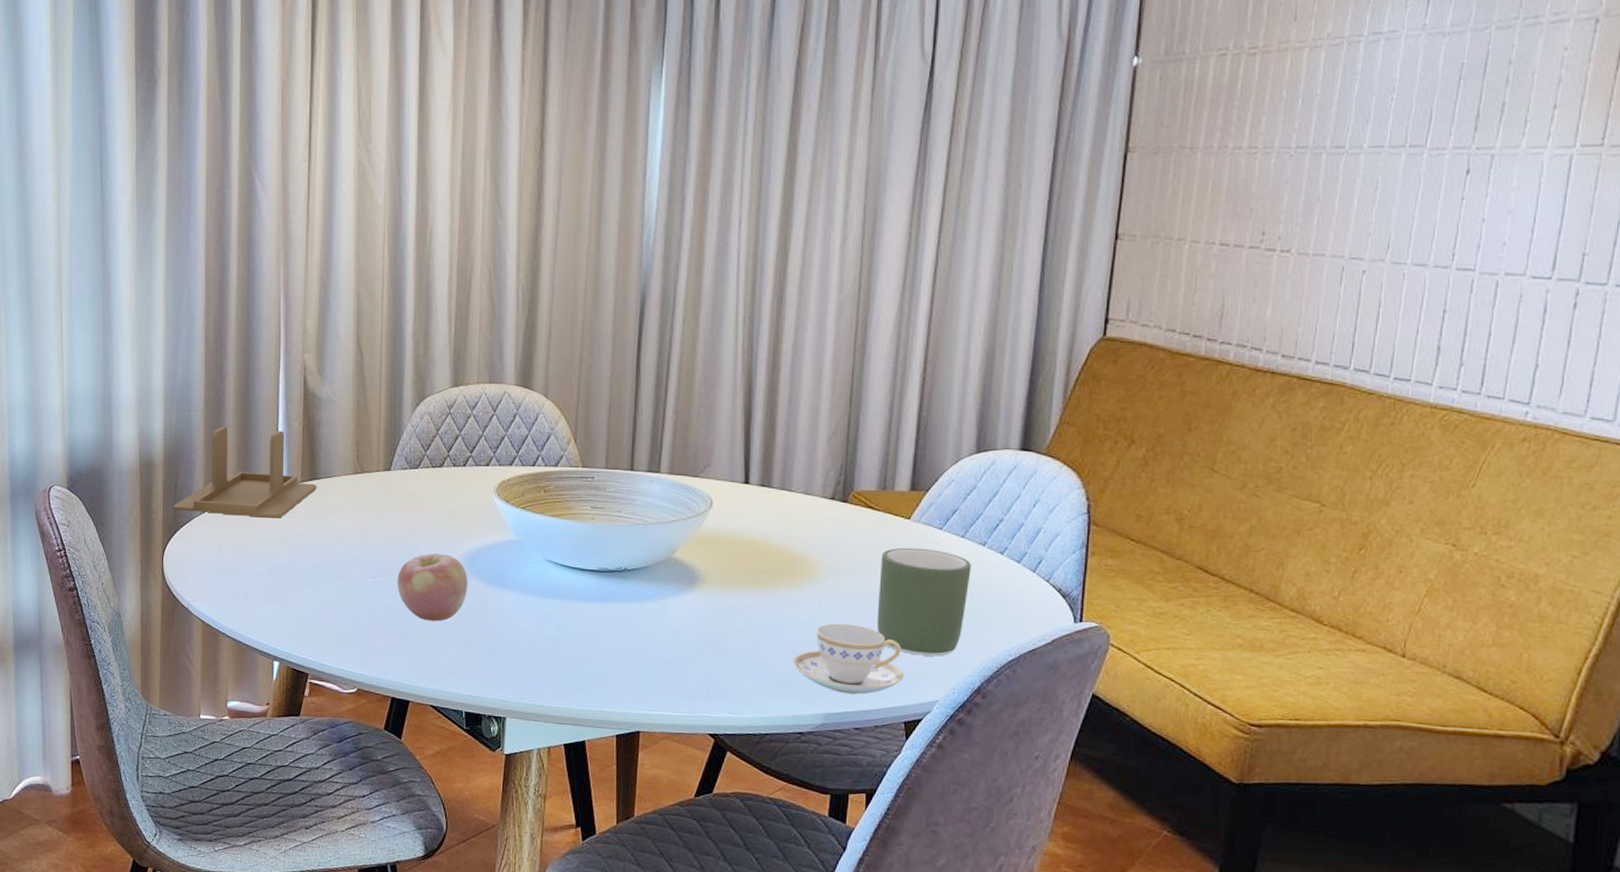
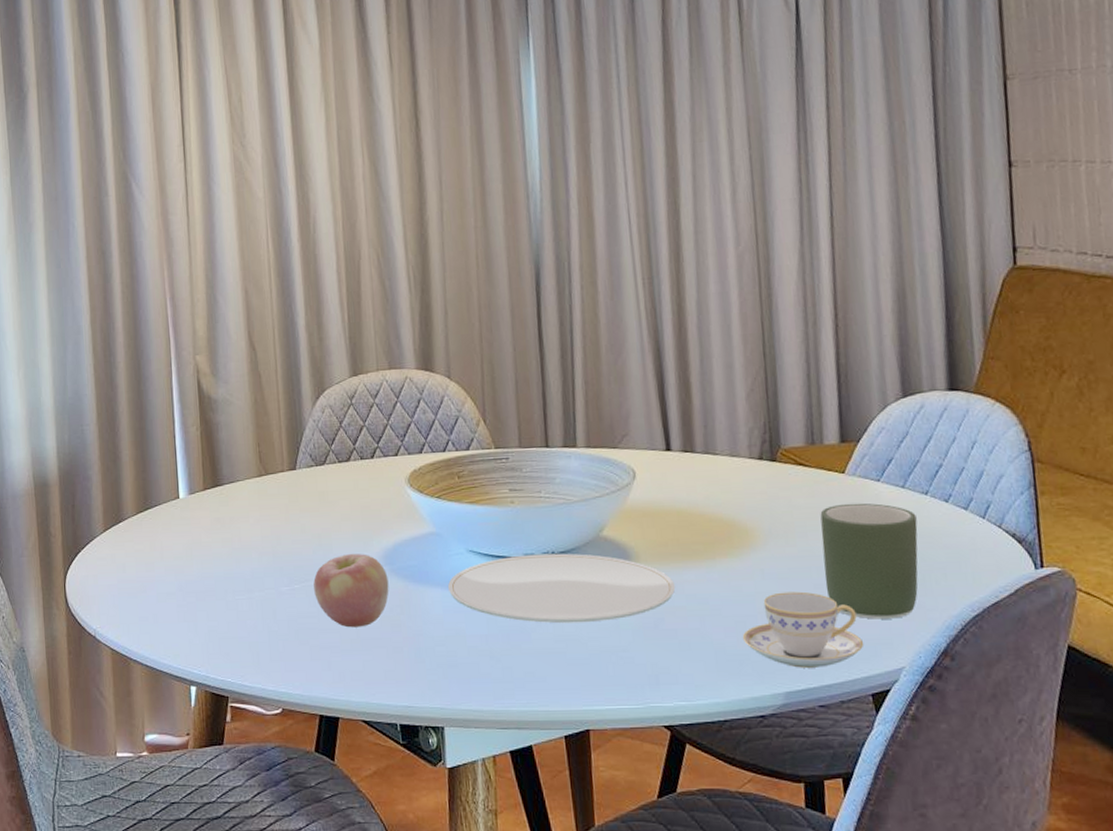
napkin holder: present [172,427,317,518] -> none [71,438,221,532]
plate: none [524,568,737,636] -> present [448,553,676,624]

